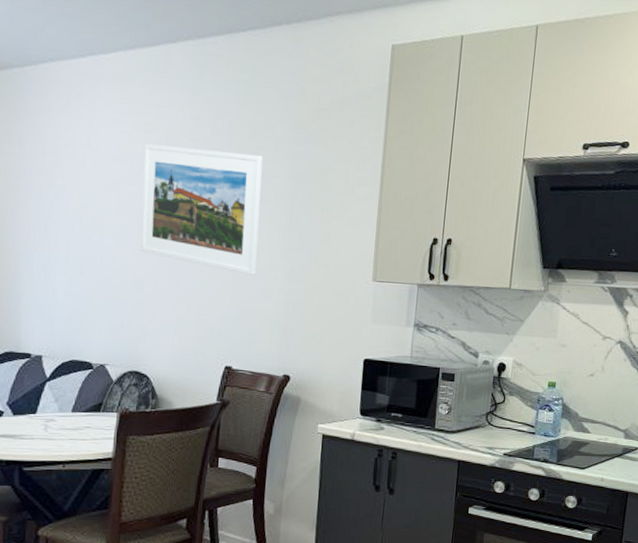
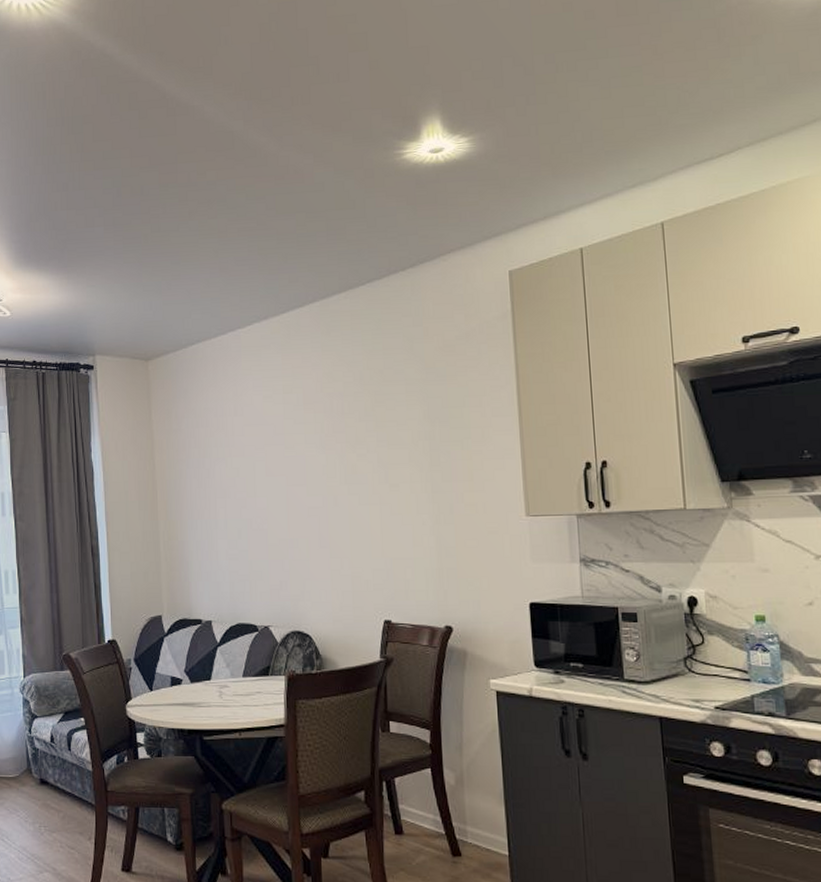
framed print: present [140,144,263,275] -> none [284,400,404,522]

